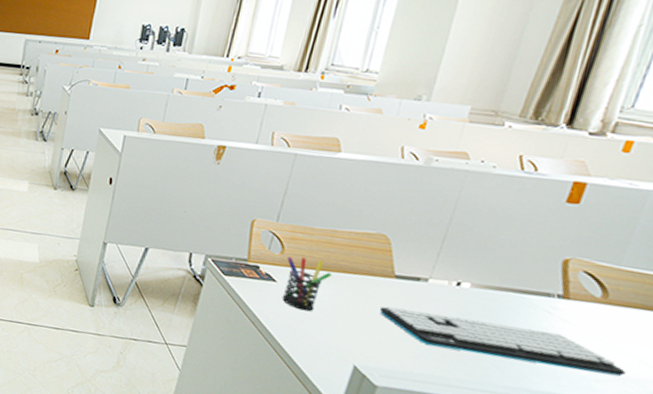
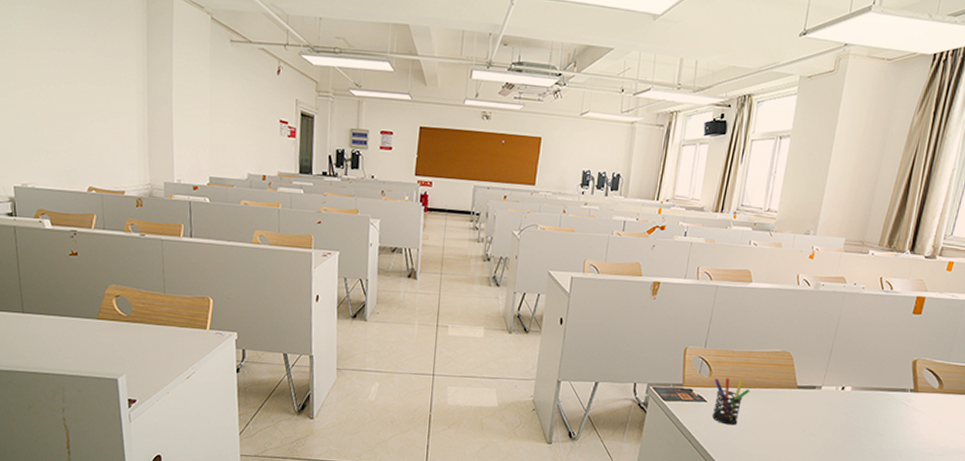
keyboard: present [379,306,626,377] -> none [787,413,956,450]

